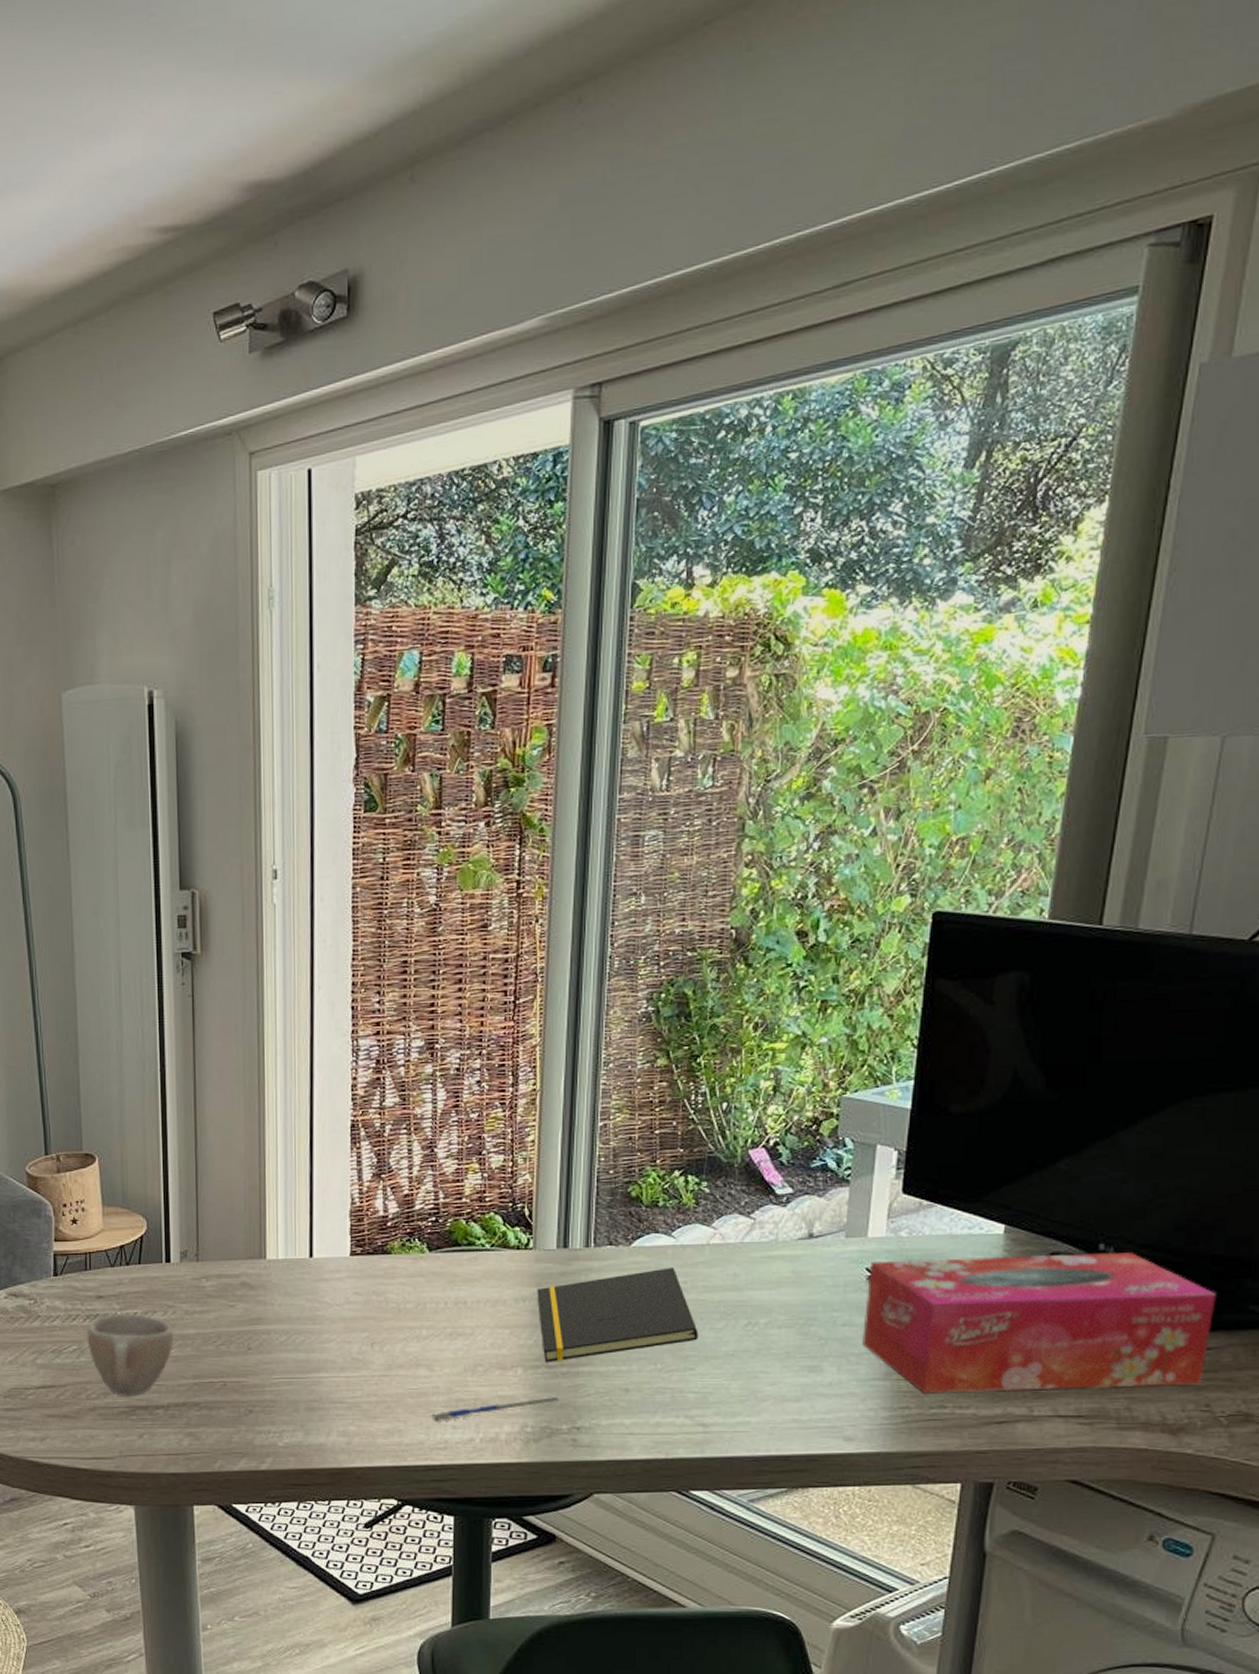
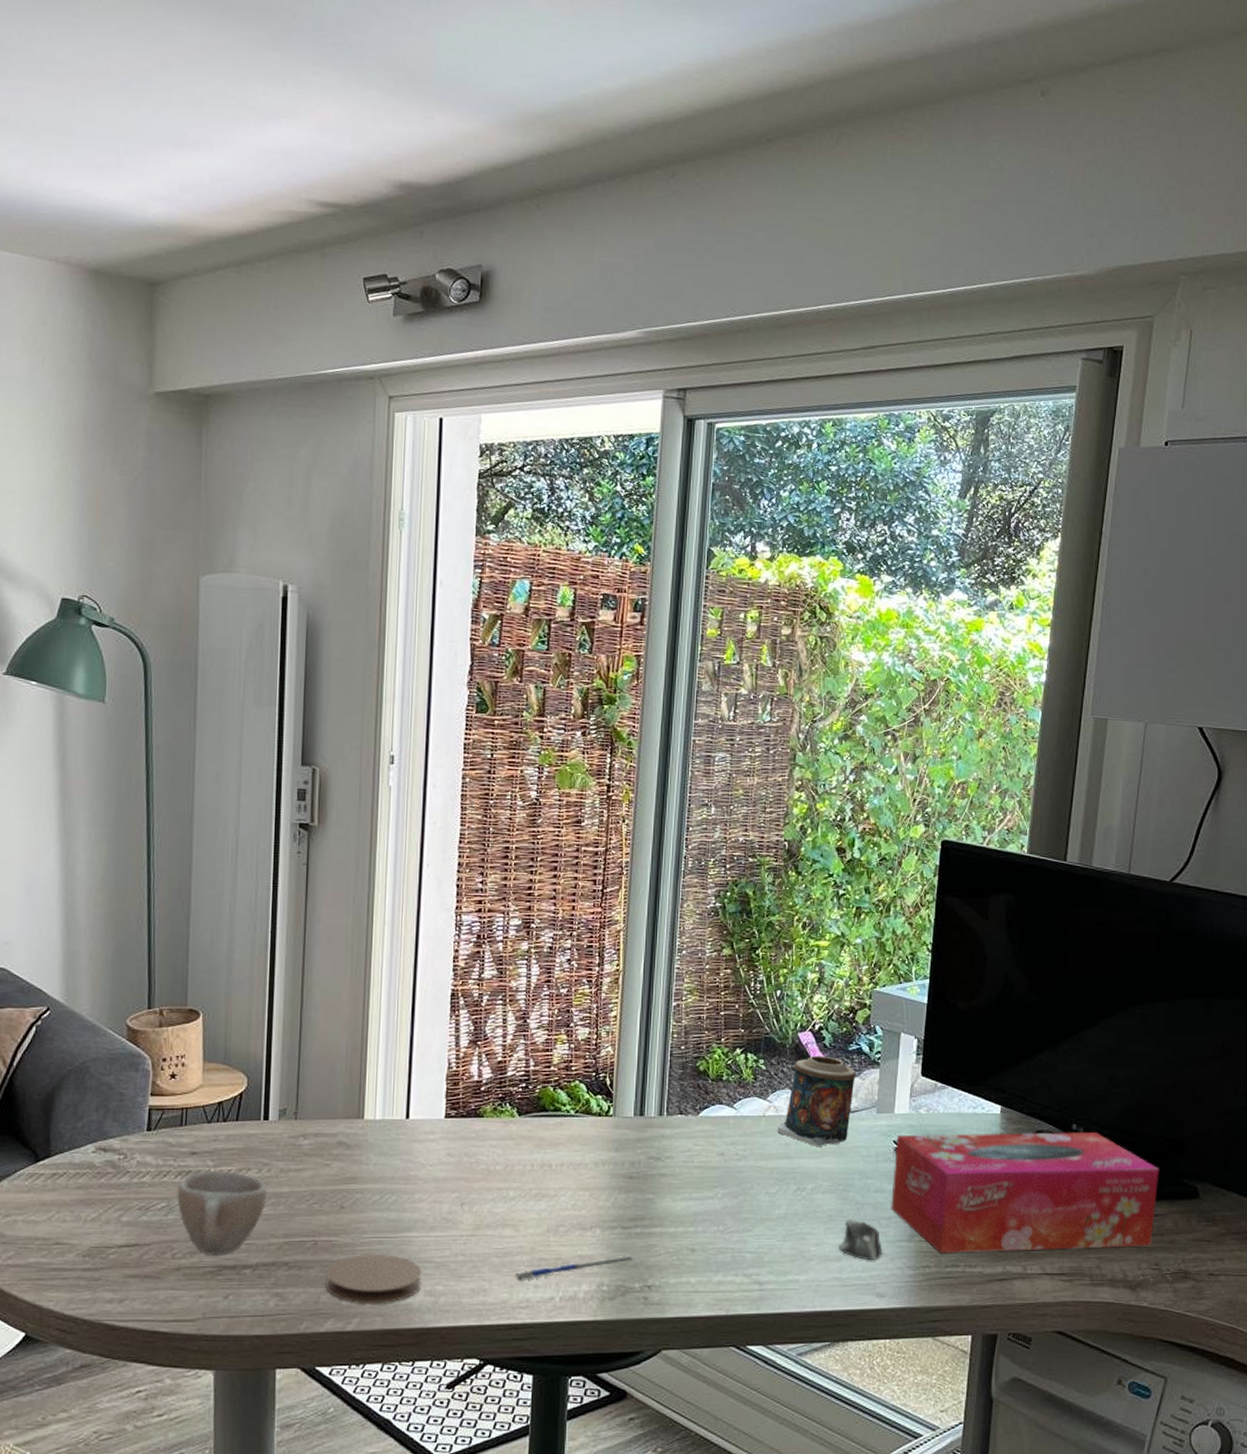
coaster: none [237,1395,334,1444] -> present [325,1254,422,1304]
notepad: present [537,1267,698,1362] -> none [615,1136,755,1223]
candle: none [724,1175,821,1278] -> present [777,1055,857,1148]
computer mouse: none [798,1356,850,1400] -> present [839,1219,882,1260]

